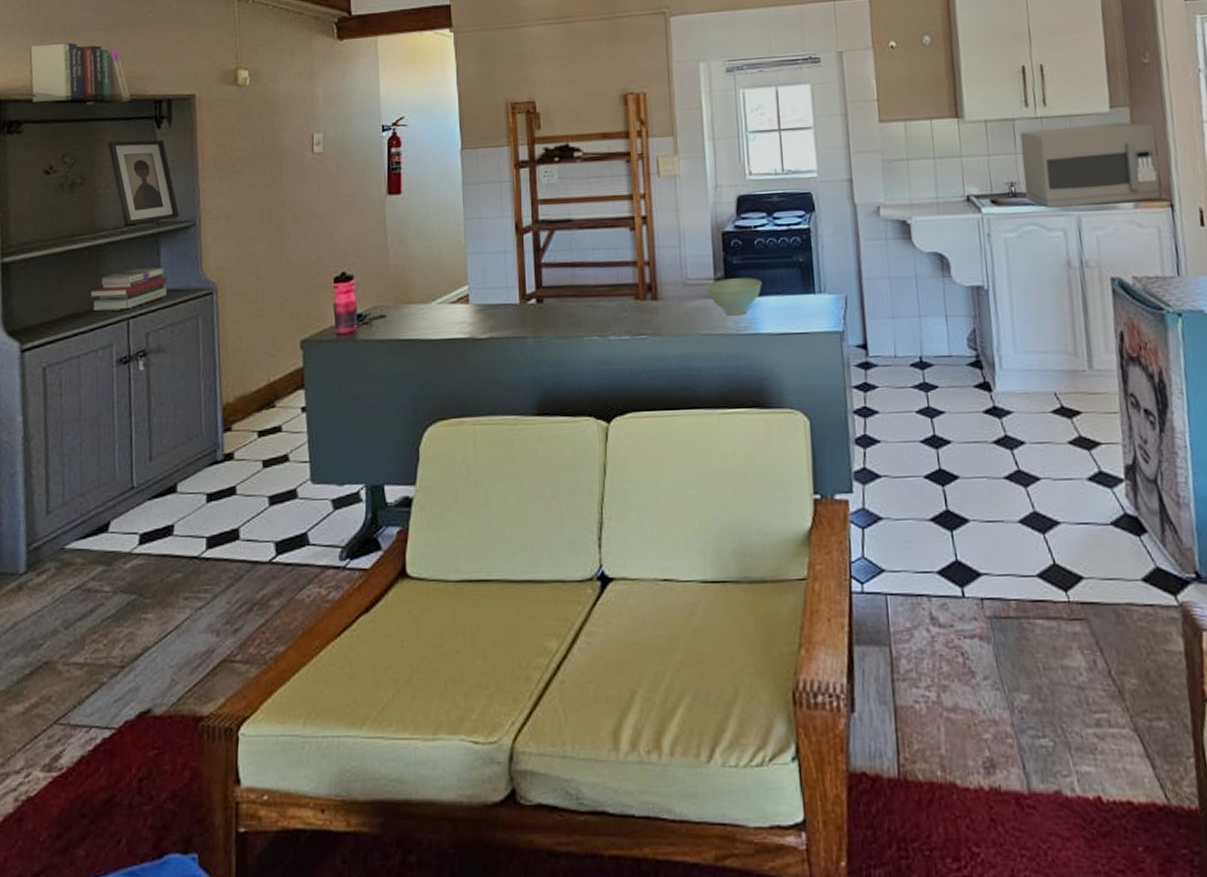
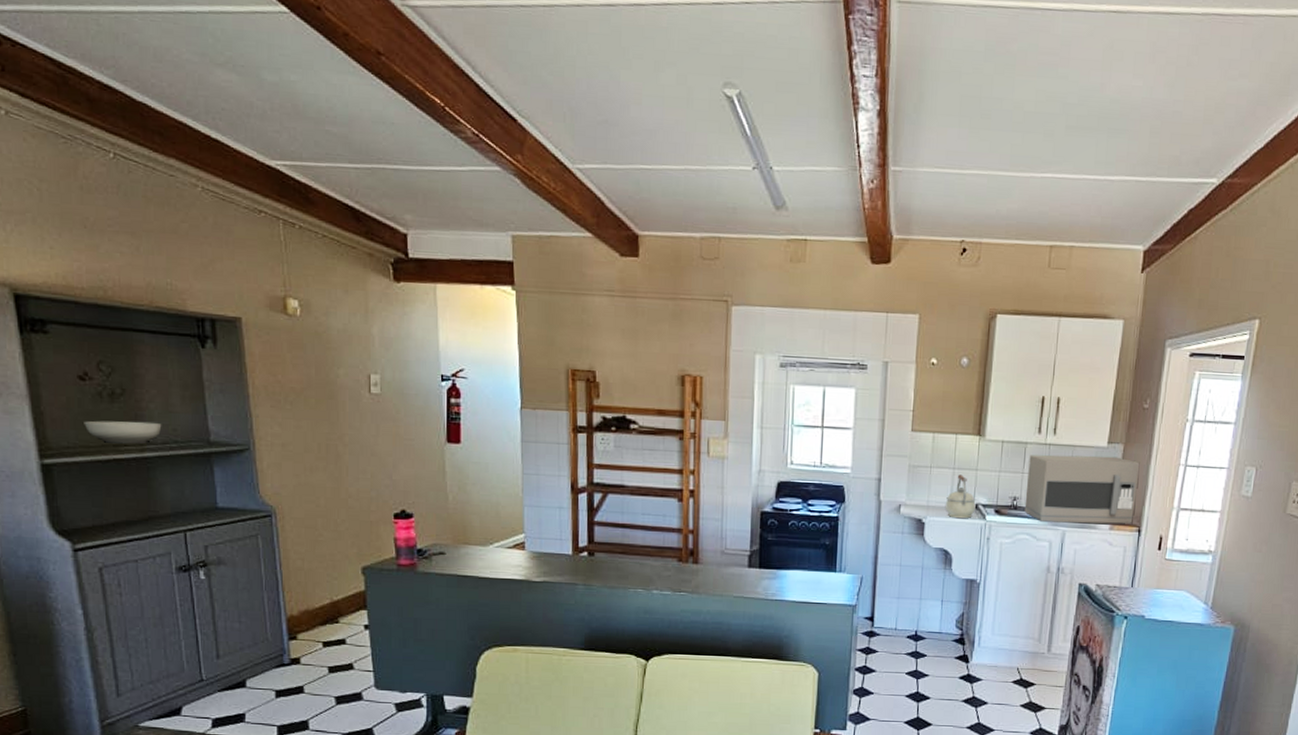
books: present [29,42,131,105] -> none [45,239,170,316]
bowl: none [44,208,115,234] -> present [84,420,162,445]
books: present [90,268,168,311] -> none [142,485,224,523]
picture frame: present [108,139,179,226] -> none [148,355,231,442]
bowl: present [707,278,762,316] -> none [743,552,791,584]
kettle: none [930,164,968,216] -> present [945,474,976,519]

